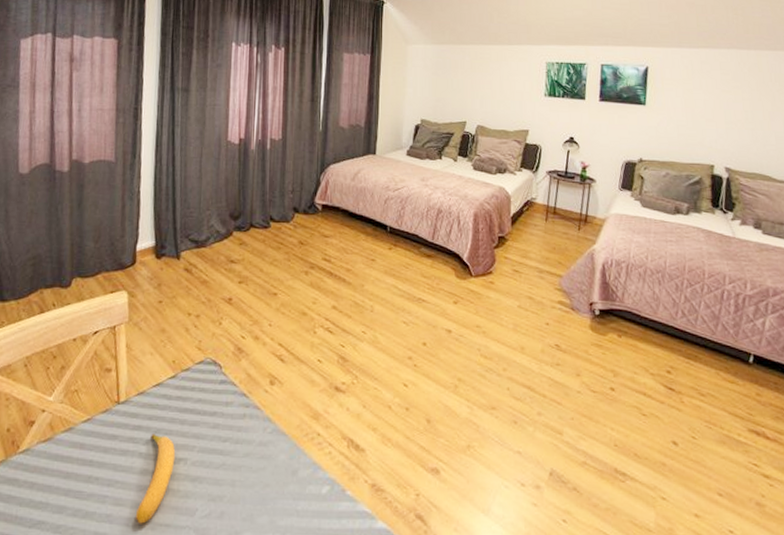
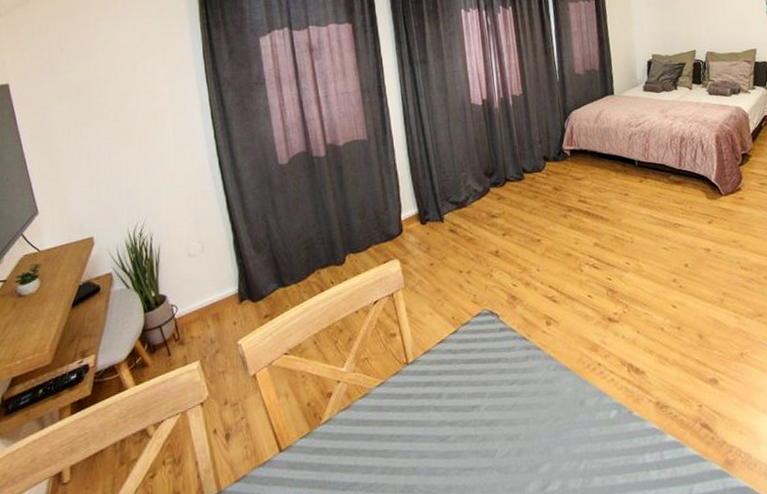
banana: present [135,434,176,524] -> none [439,387,469,472]

